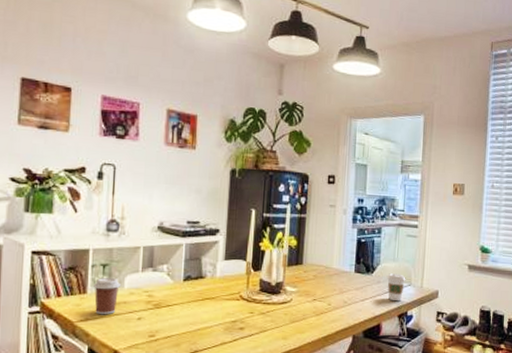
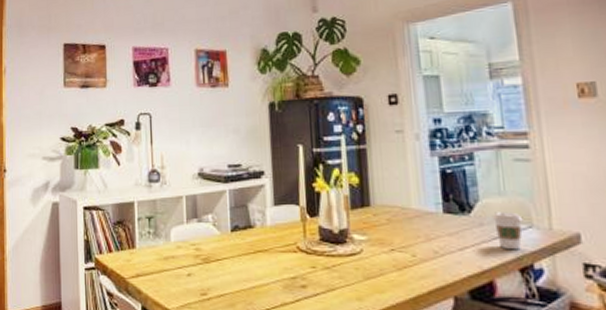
coffee cup: present [94,277,120,315] -> none [141,230,167,271]

